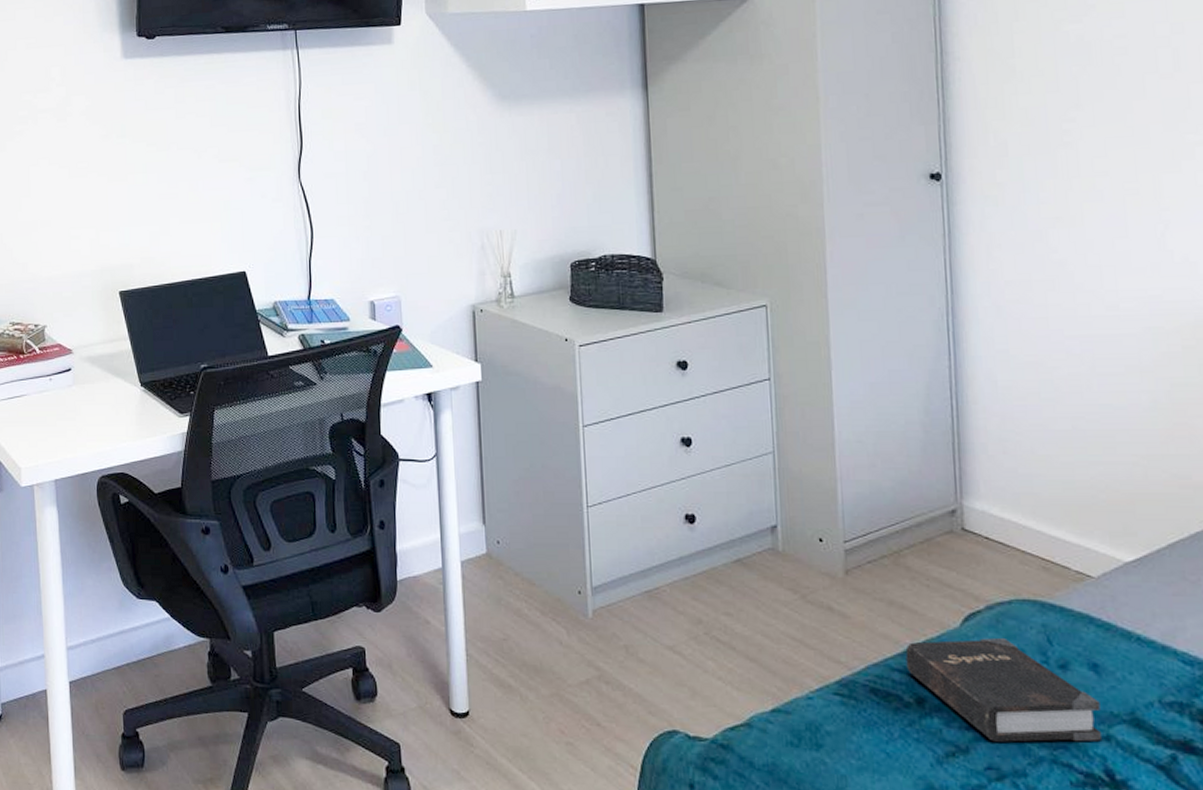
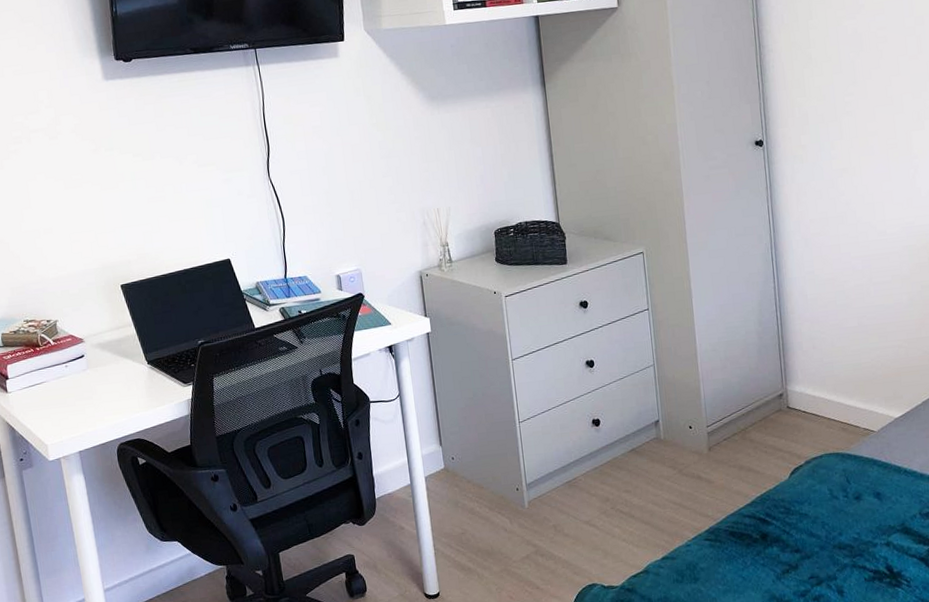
hardback book: present [905,638,1101,742] -> none [752,483,883,558]

